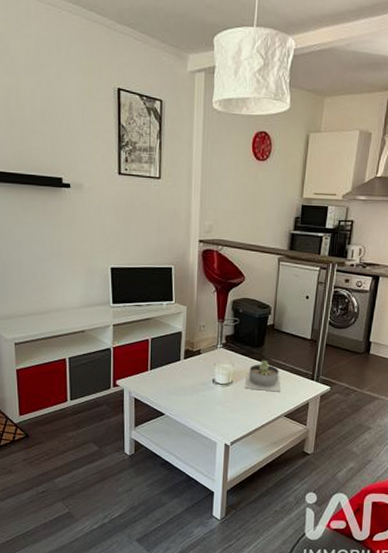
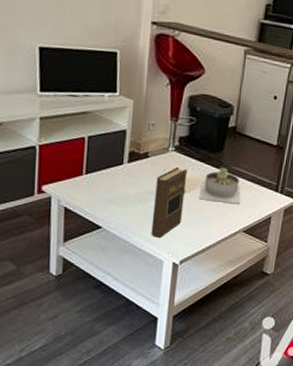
book: none [205,361,234,422] -> present [151,166,188,238]

